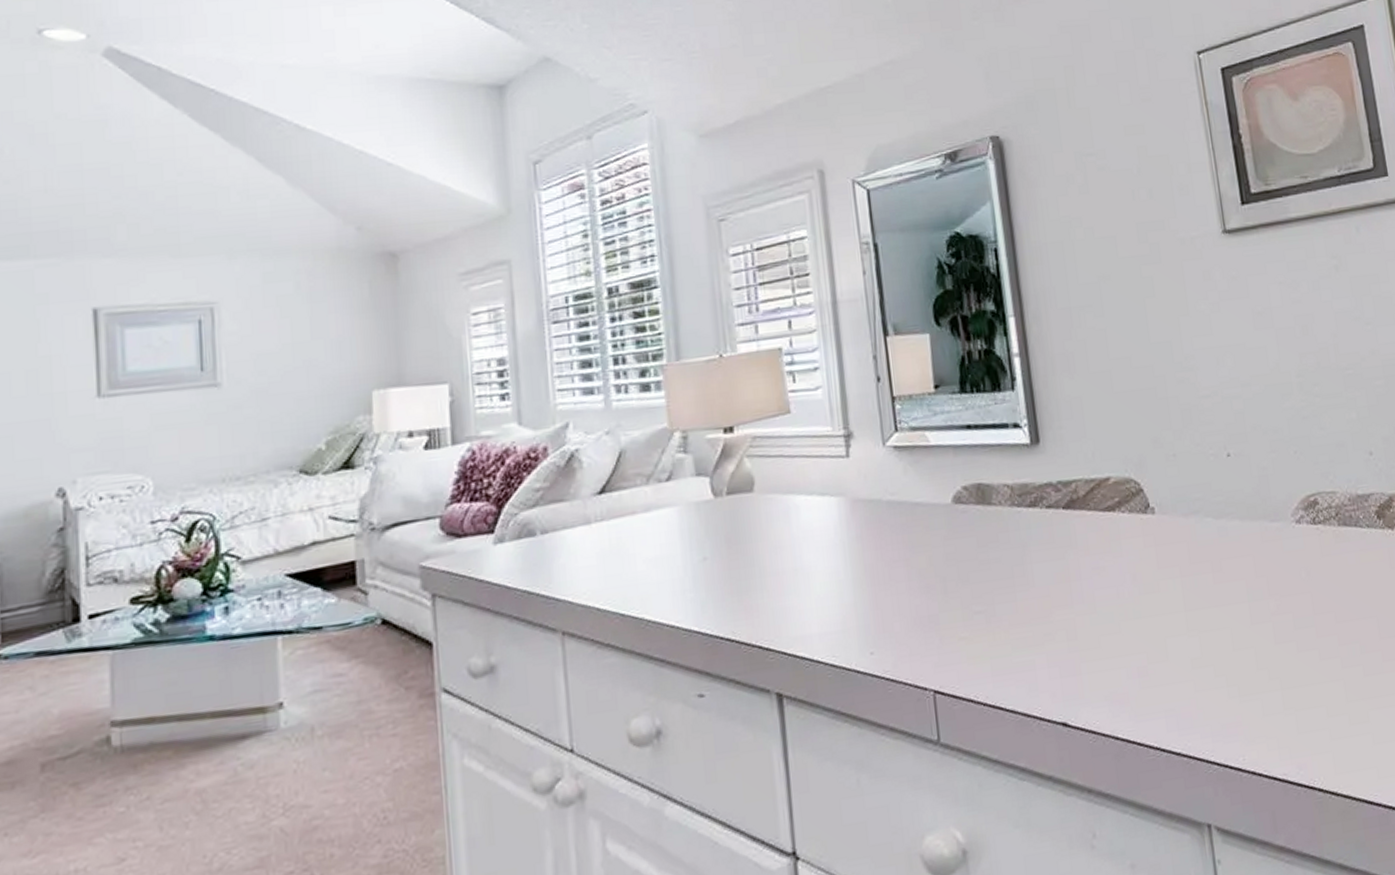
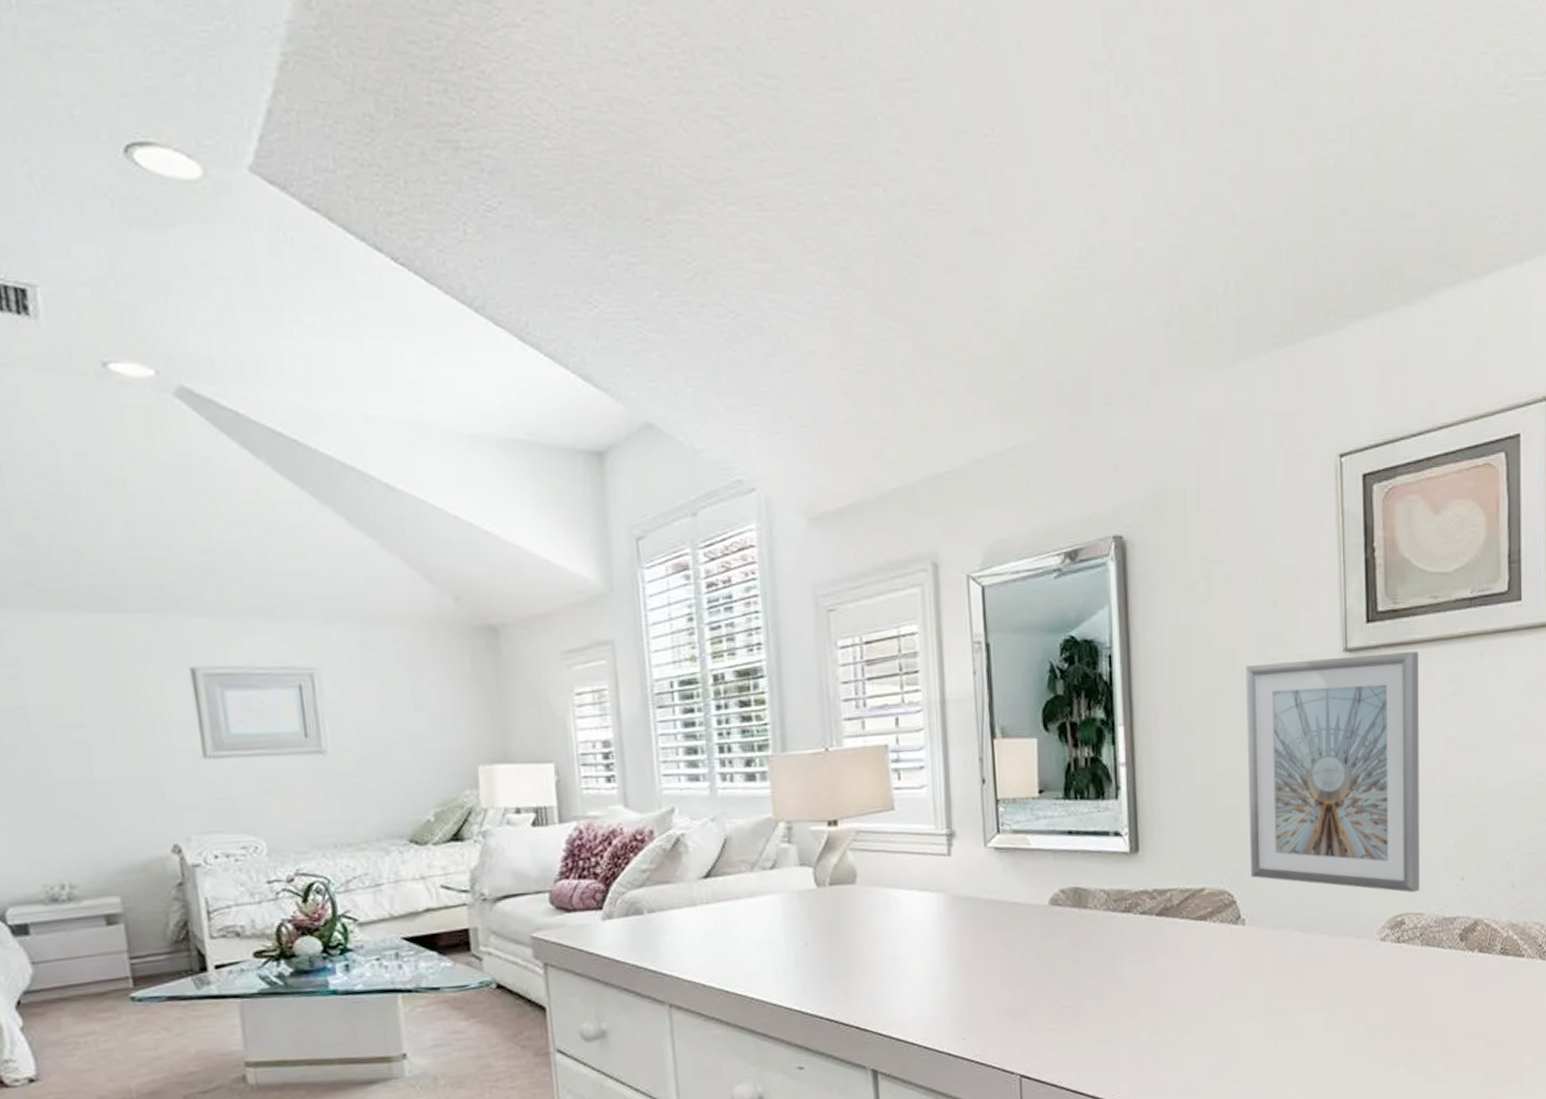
picture frame: none [1129,229,1330,471] -> present [1245,652,1421,893]

